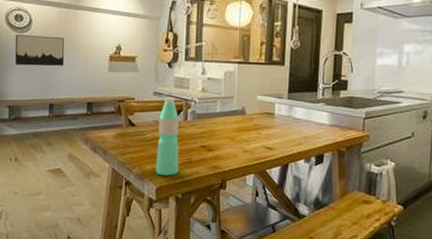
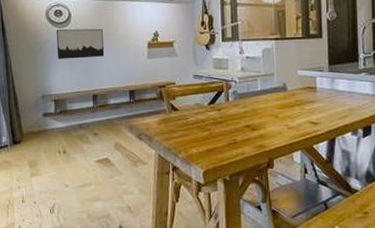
water bottle: present [156,96,179,176] -> none [201,78,225,158]

